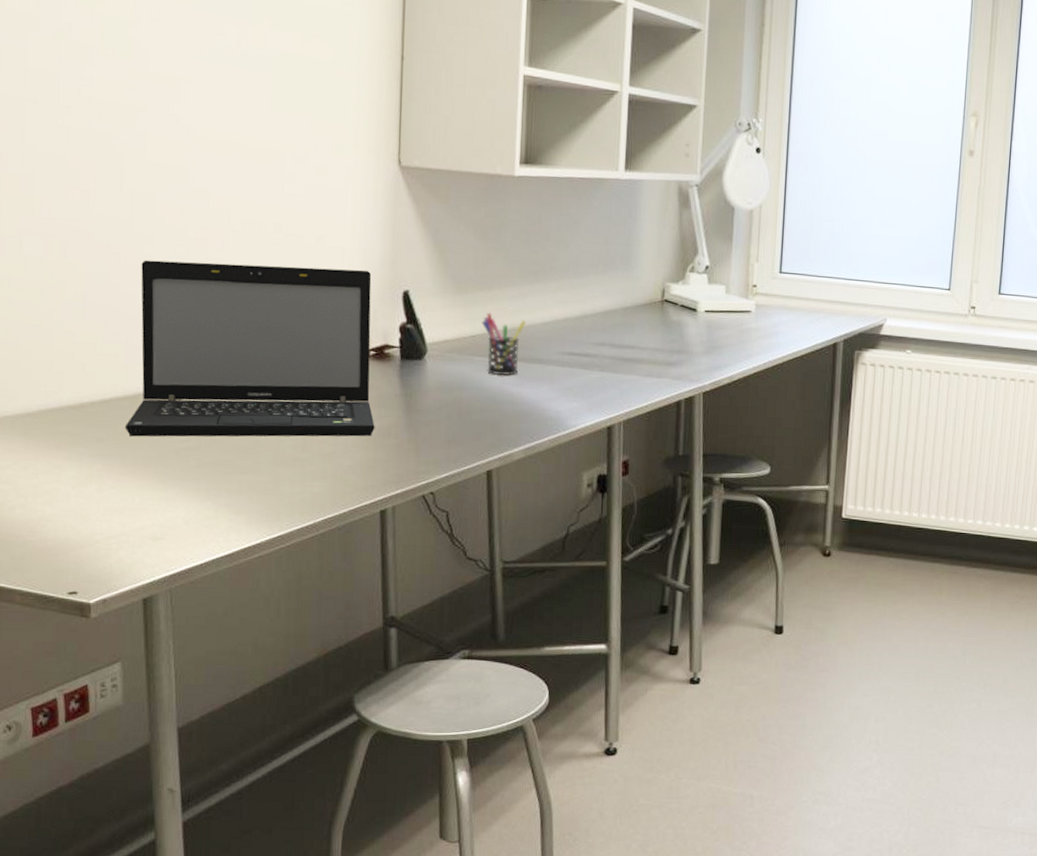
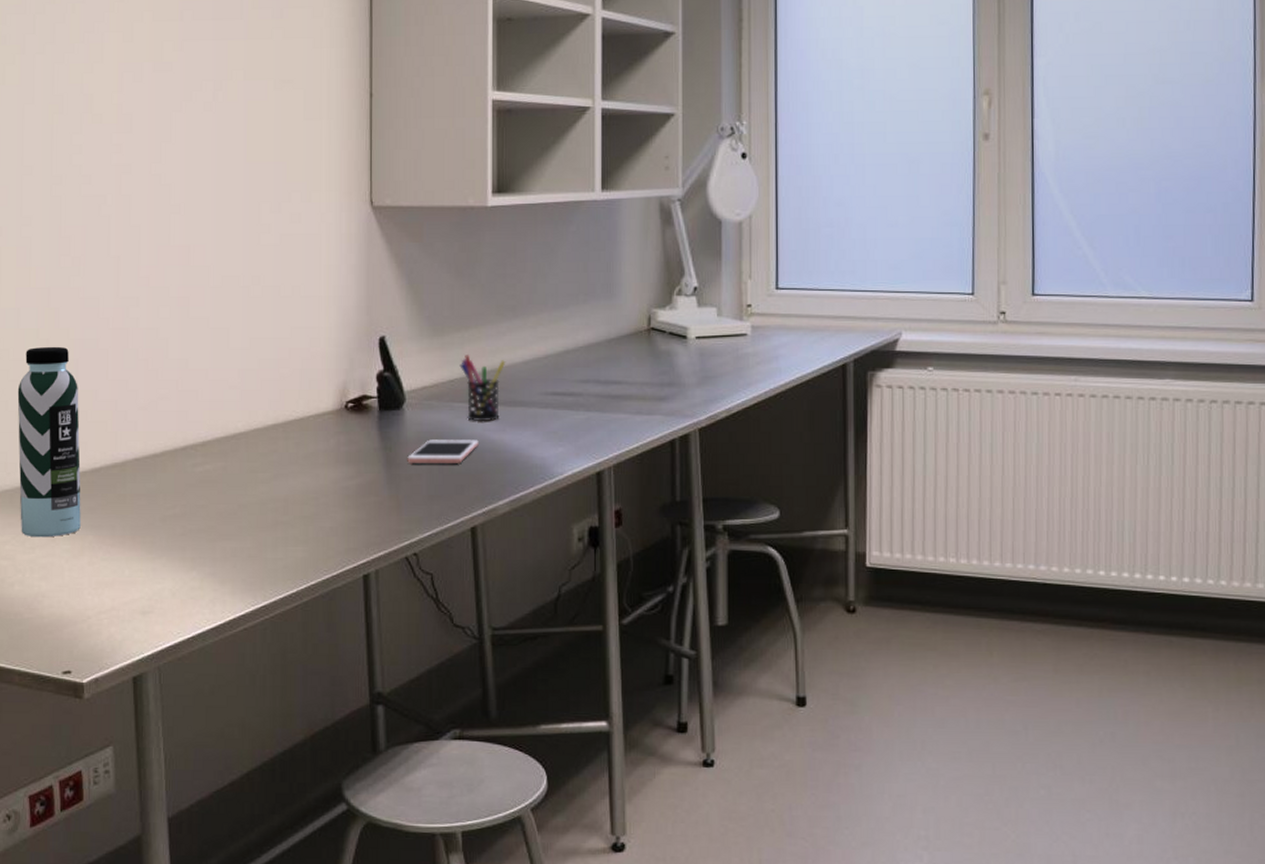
water bottle: none [19,277,89,464] -> present [17,346,81,538]
laptop: present [124,260,375,437] -> none [114,317,355,506]
cell phone: none [427,389,497,412] -> present [407,439,479,464]

